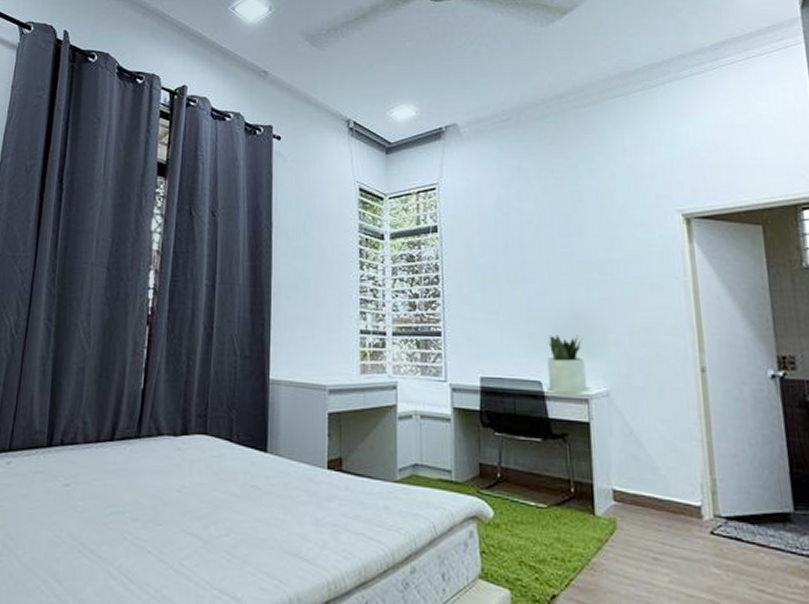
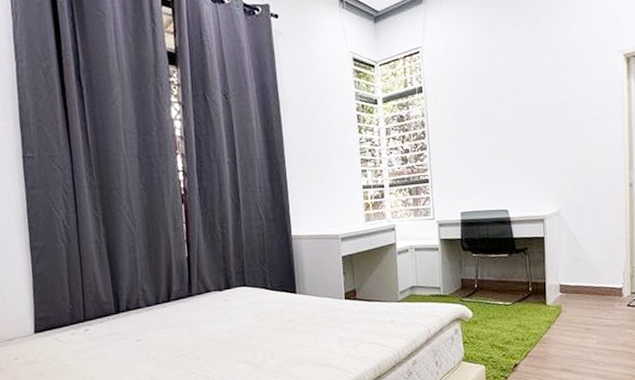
planter: present [546,334,591,395] -> none [511,168,546,218]

